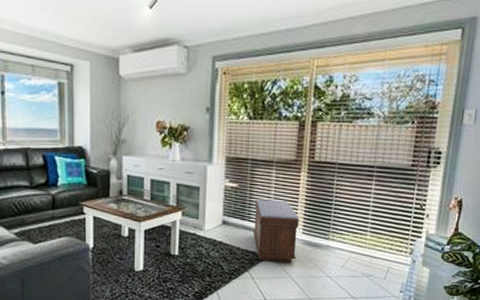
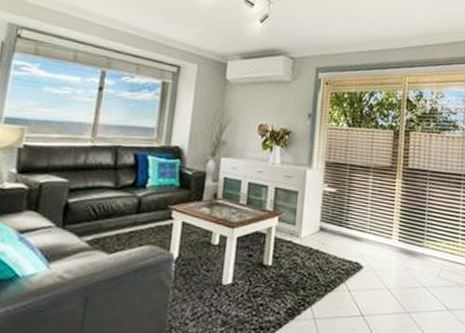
bench: present [252,199,300,262] -> none [350,205,396,272]

